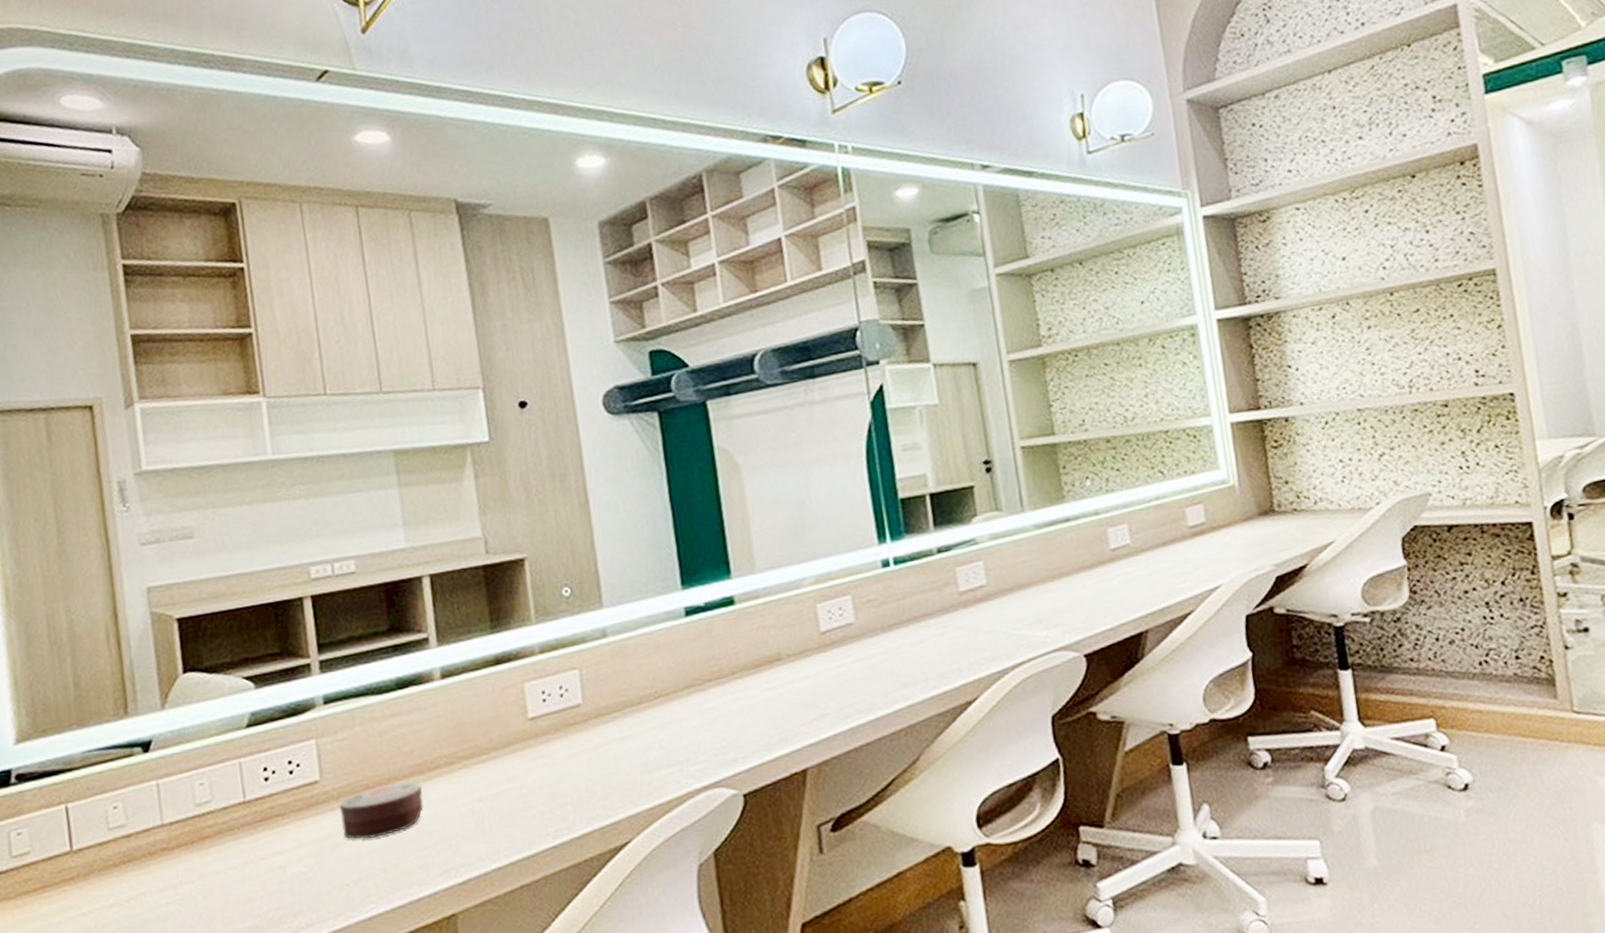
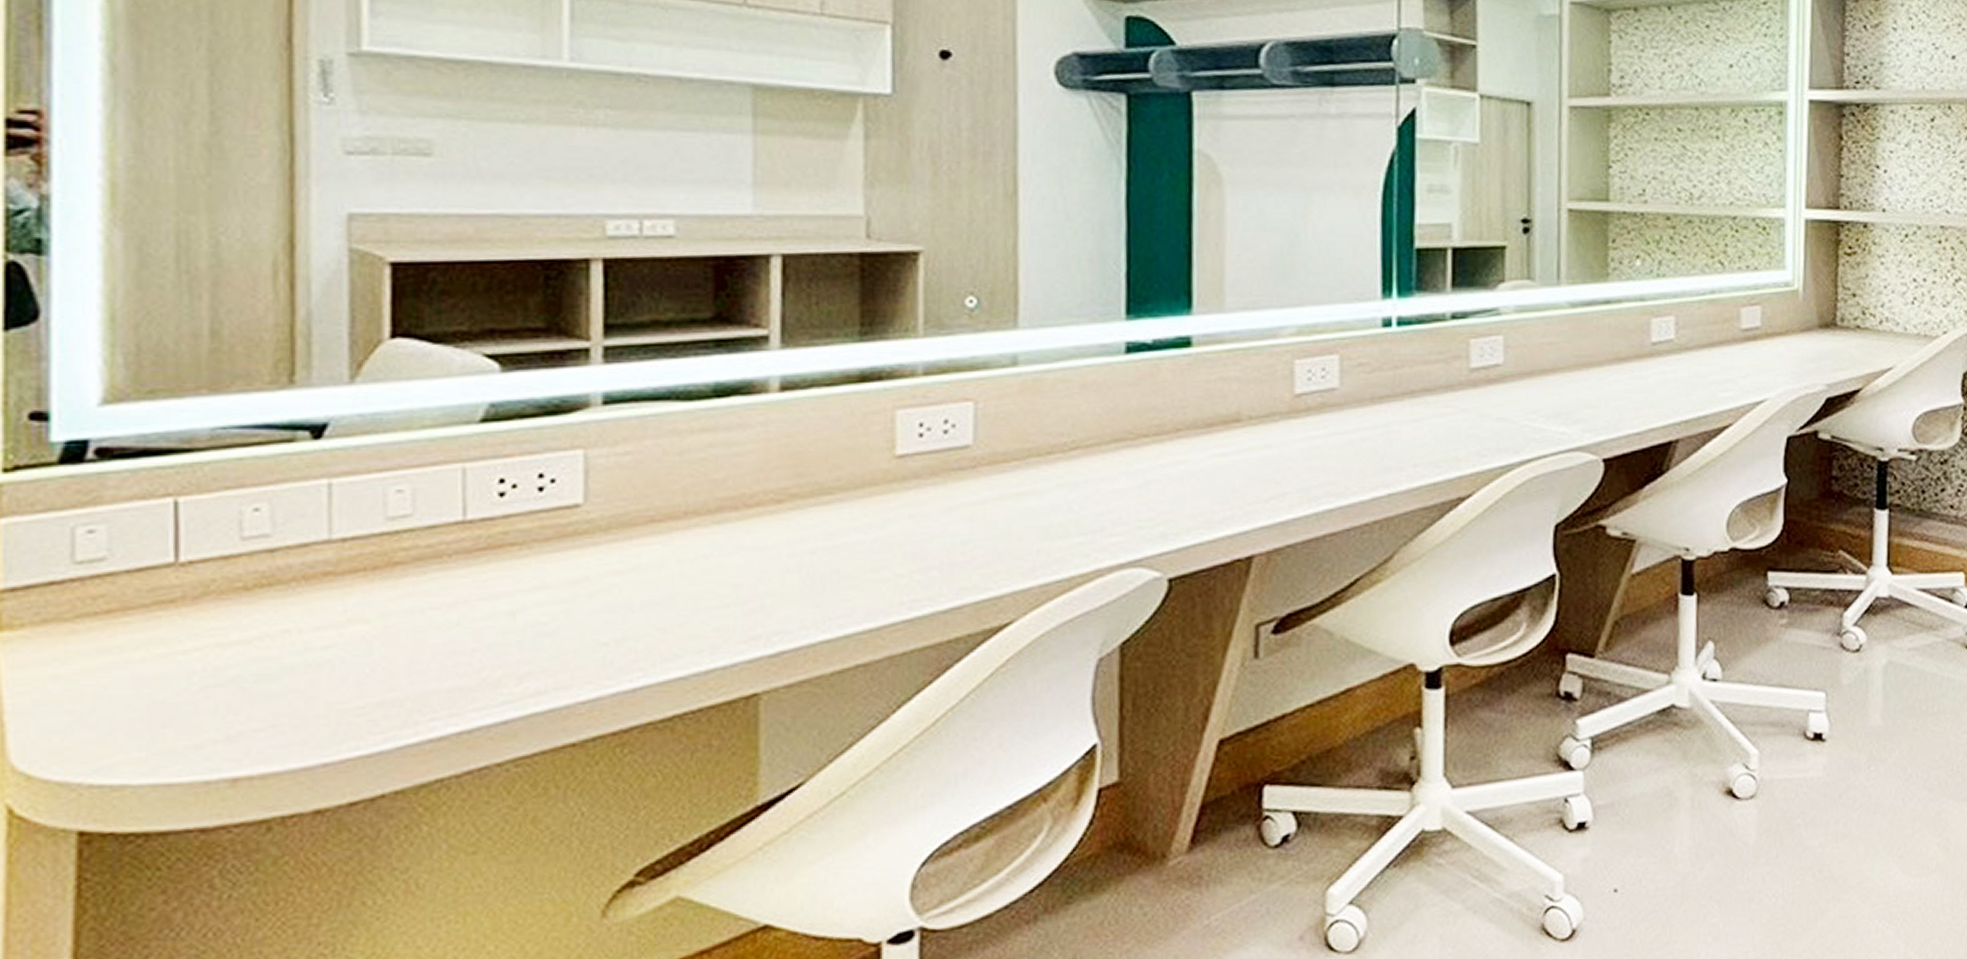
cosmetic container: present [339,782,423,839] -> none [607,519,733,586]

